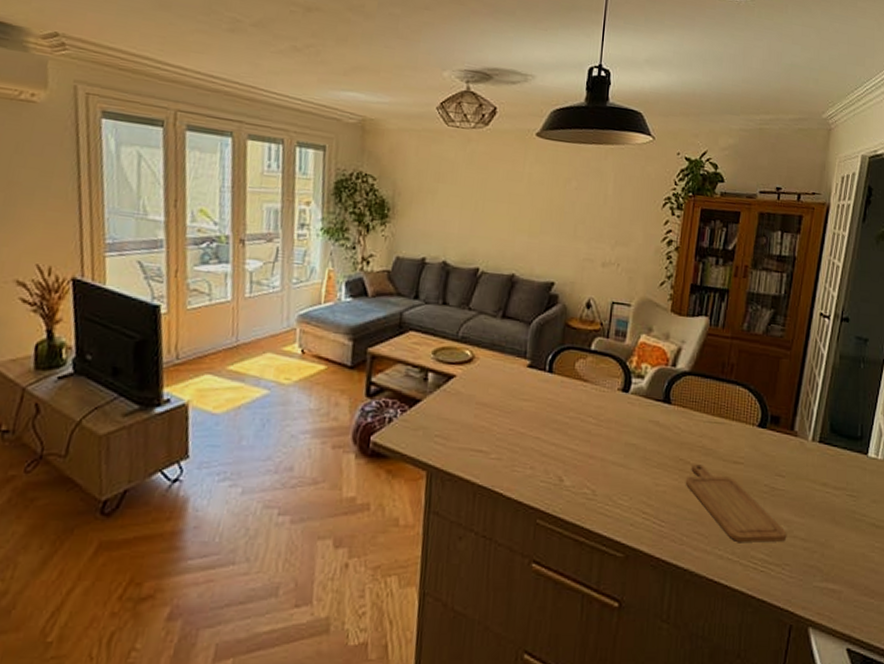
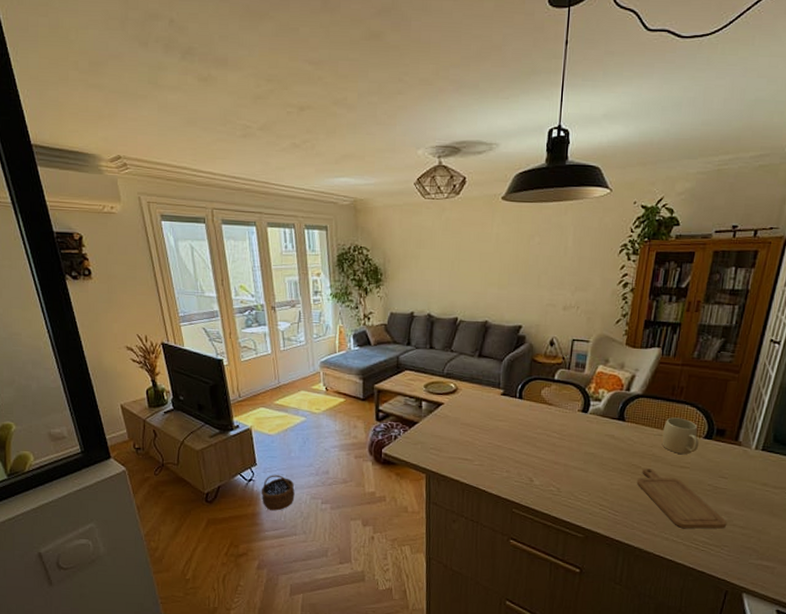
wicker basket: none [189,472,241,527] -> present [261,475,295,511]
mug: none [712,400,753,446] -> present [661,417,700,454]

